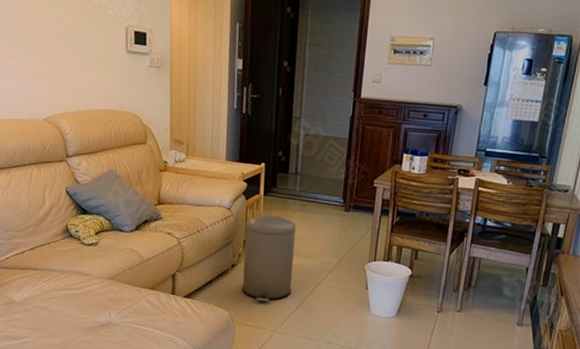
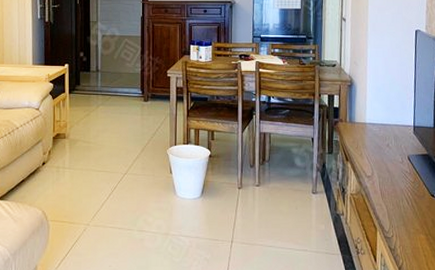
pedal bin: present [242,215,296,302] -> none [53,112,101,195]

